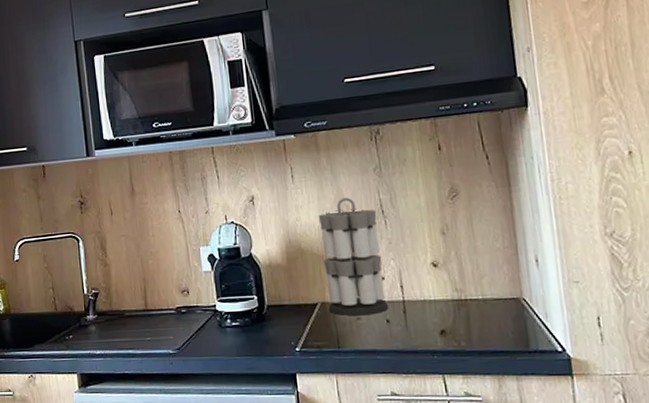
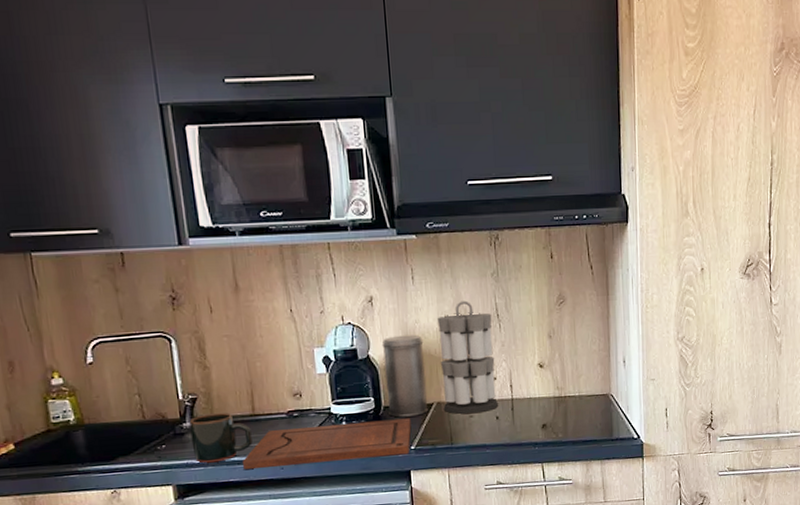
mug: none [92,307,145,355] -> present [189,413,253,464]
cutting board: none [137,318,296,363] -> present [243,418,412,470]
canister: none [264,233,313,318] -> present [382,335,429,418]

